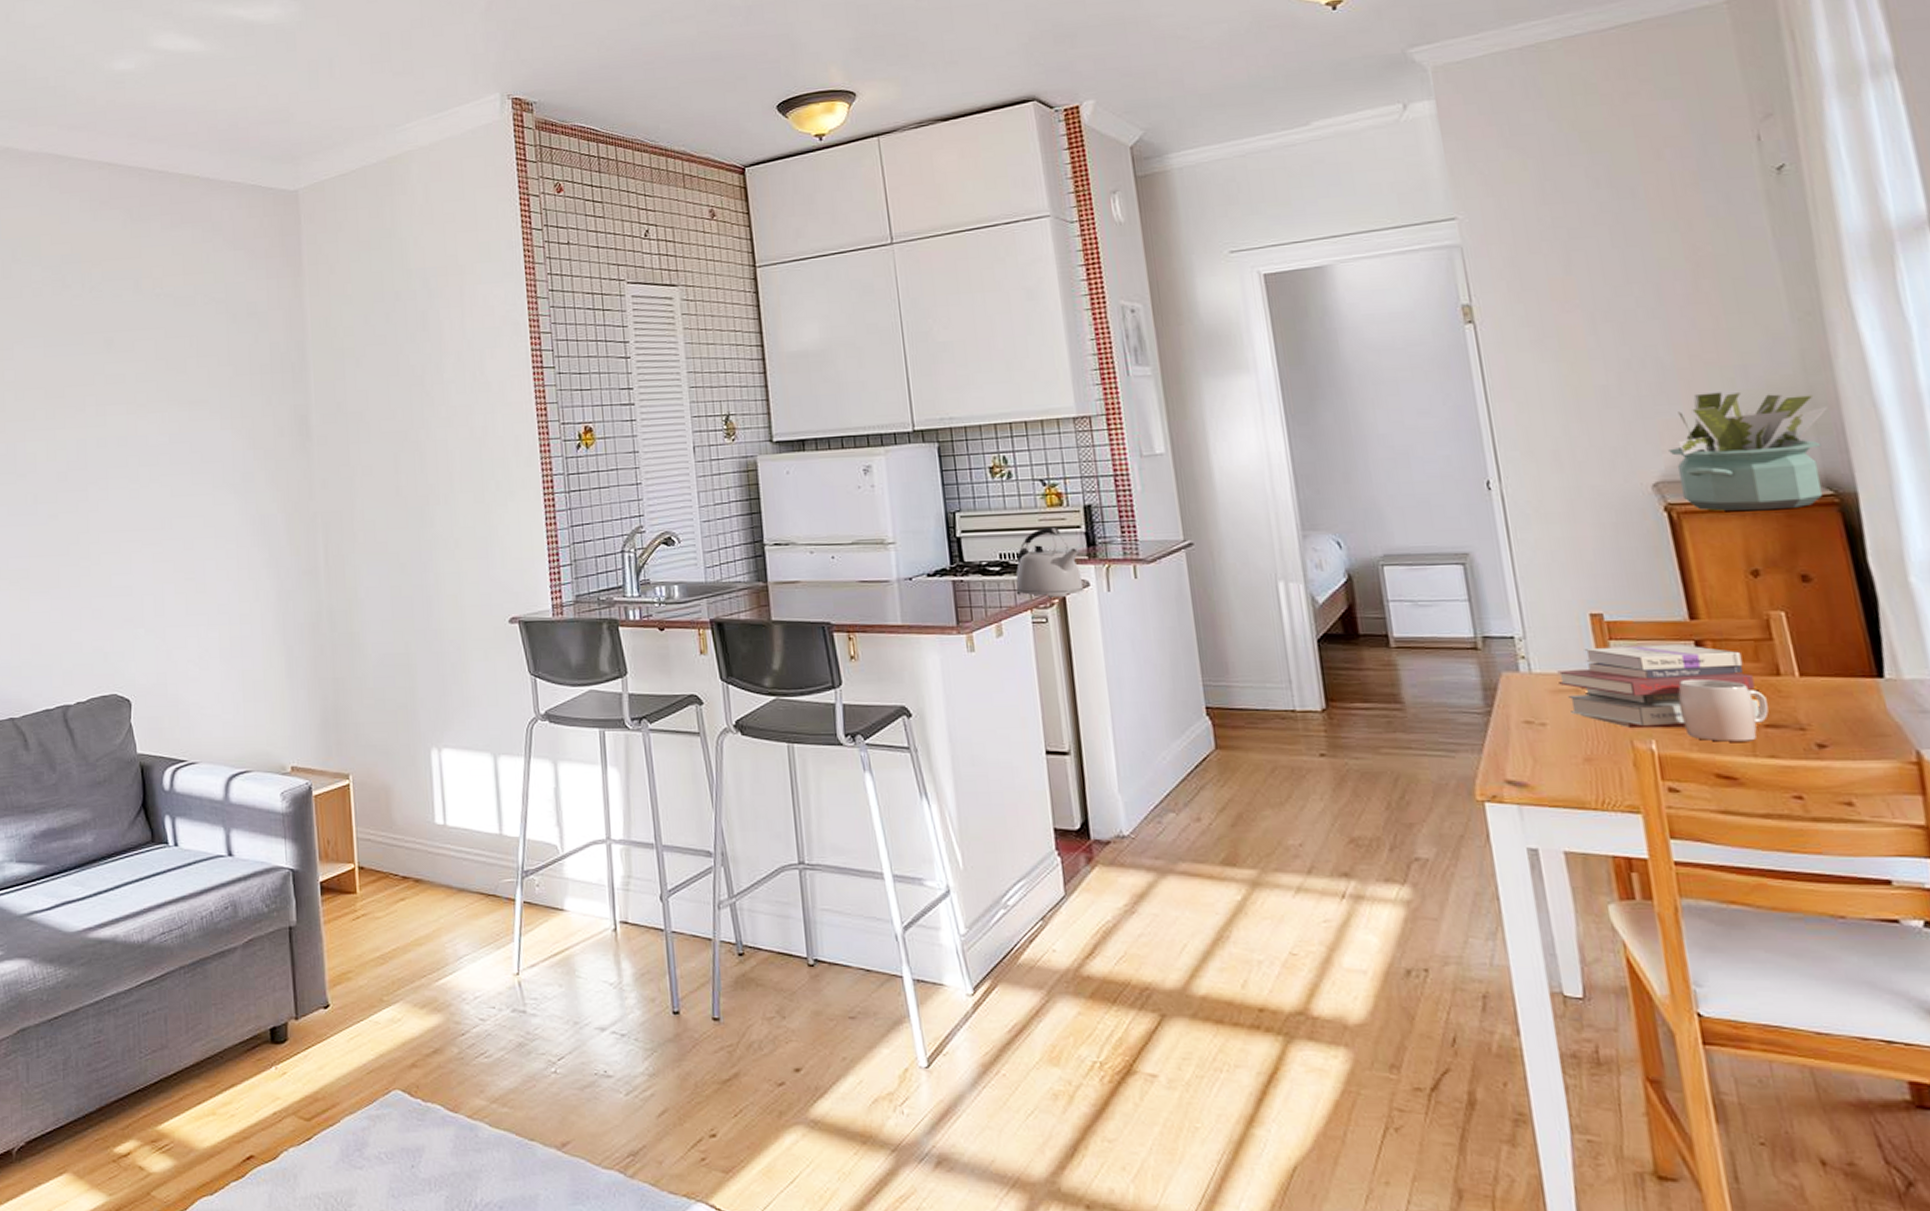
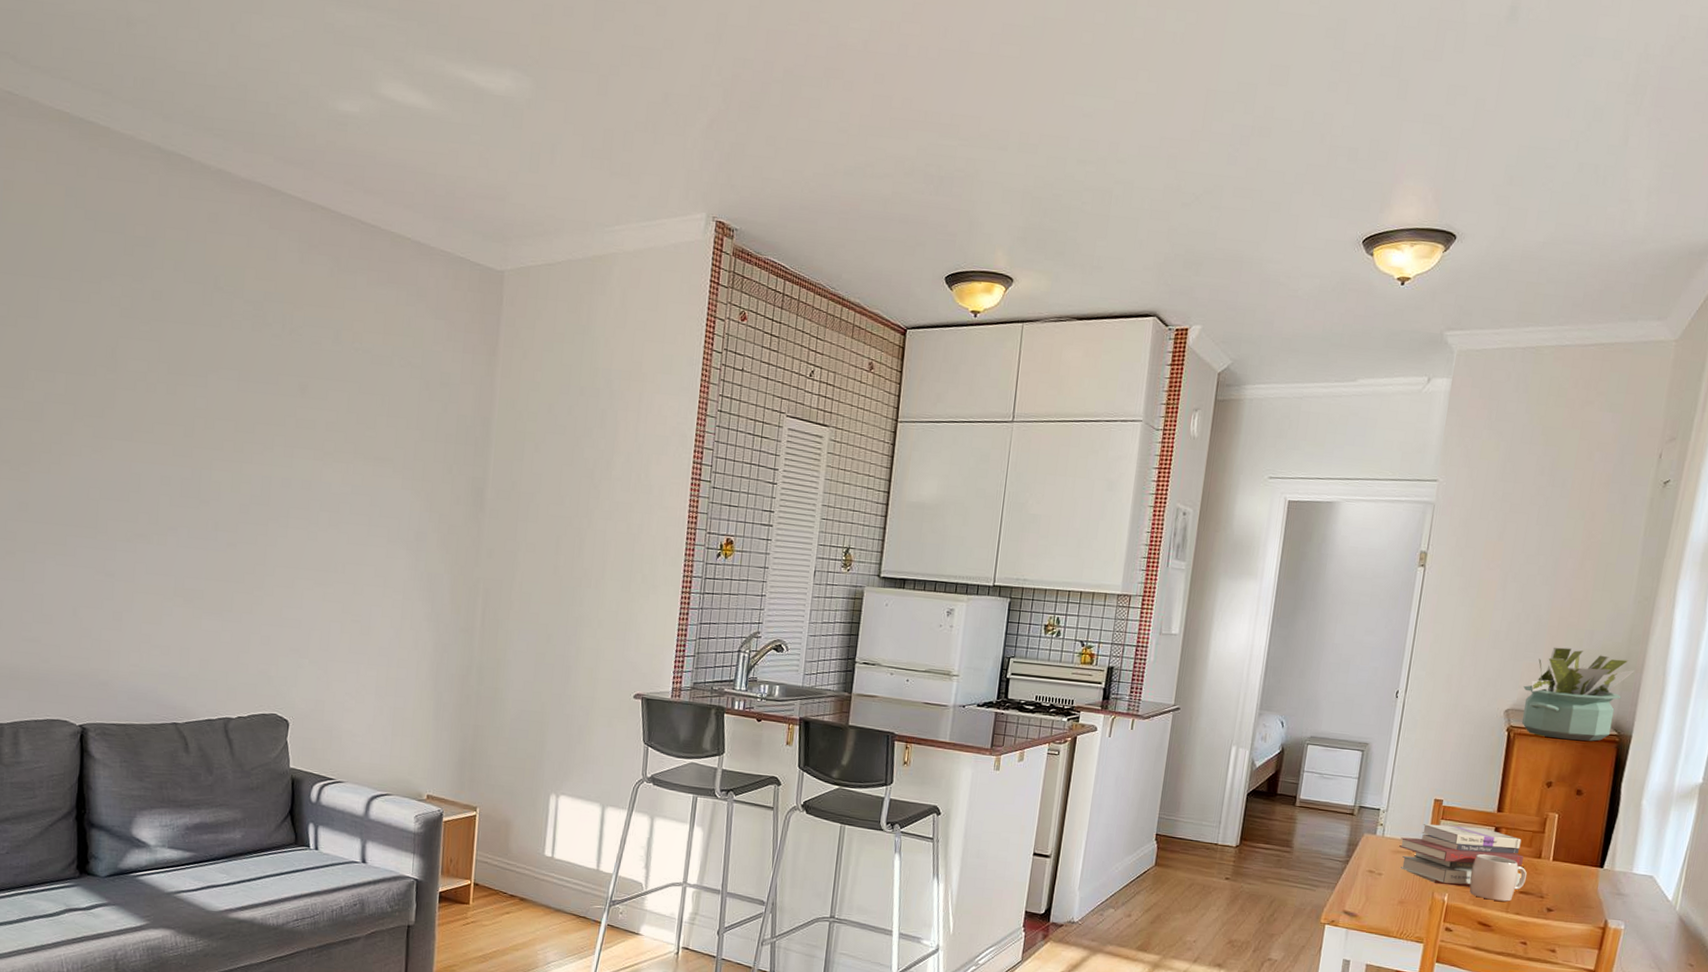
kettle: present [1015,526,1084,597] -> none [1041,679,1095,737]

